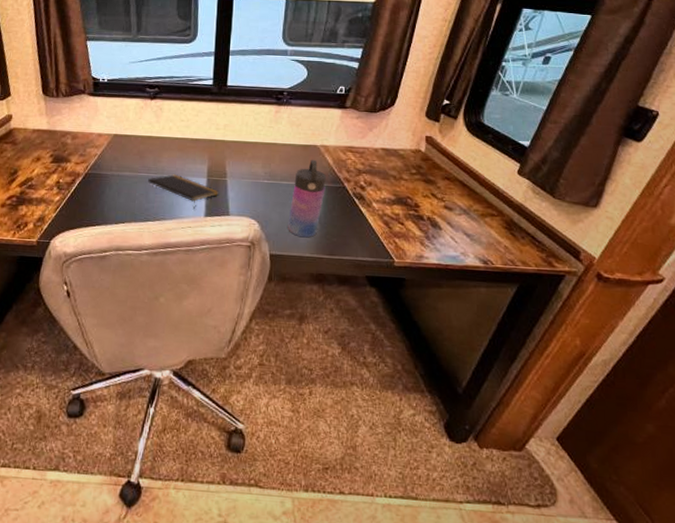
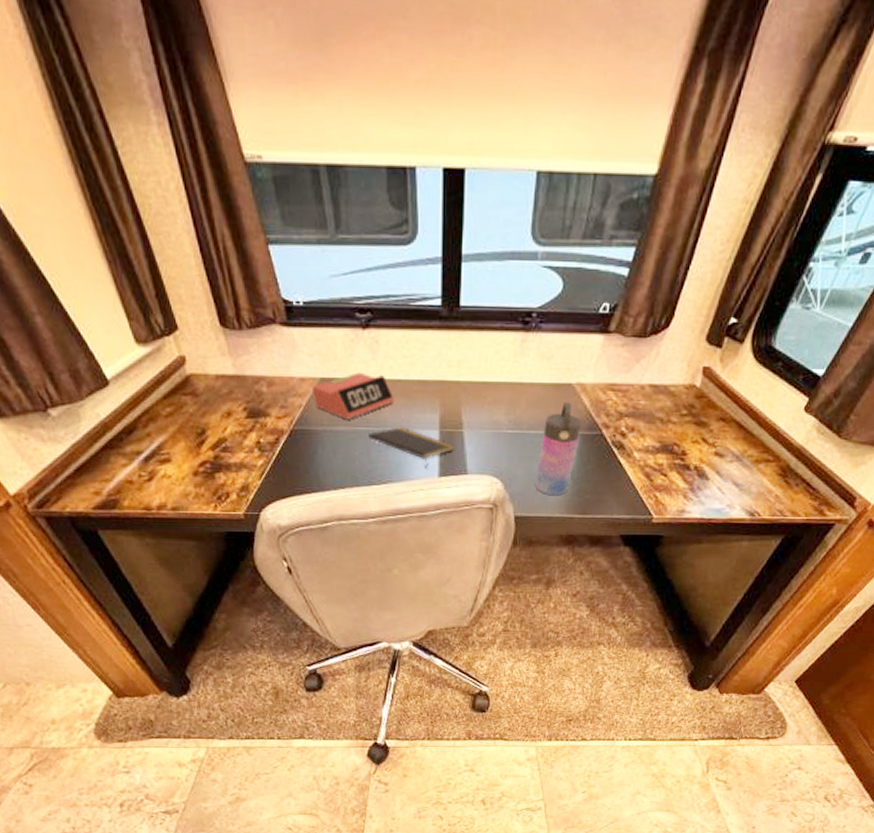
alarm clock: none [107,131,171,167] -> present [312,372,394,420]

